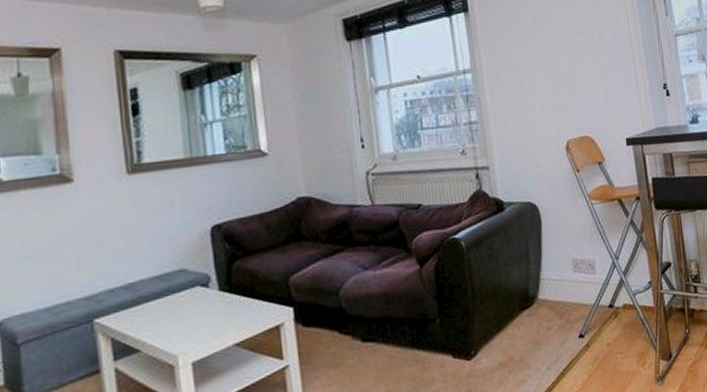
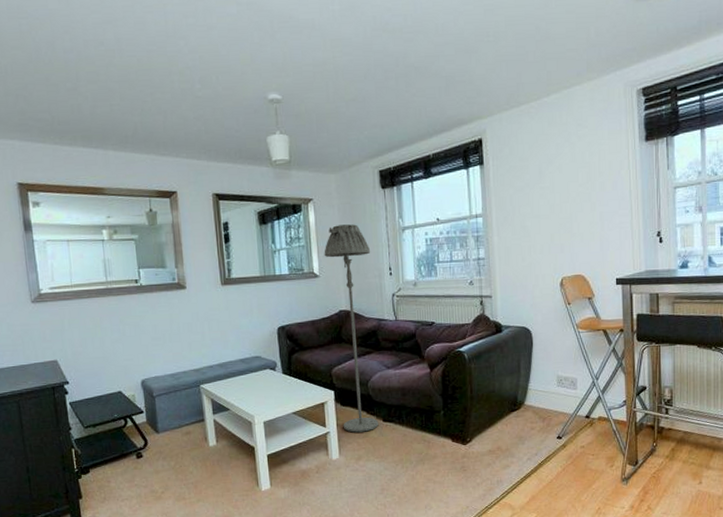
floor lamp: none [273,85,356,363] -> present [324,224,379,433]

